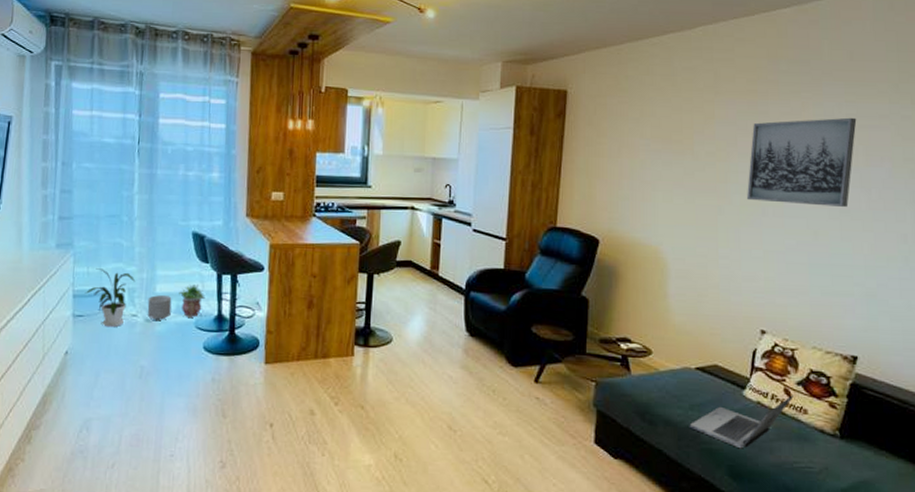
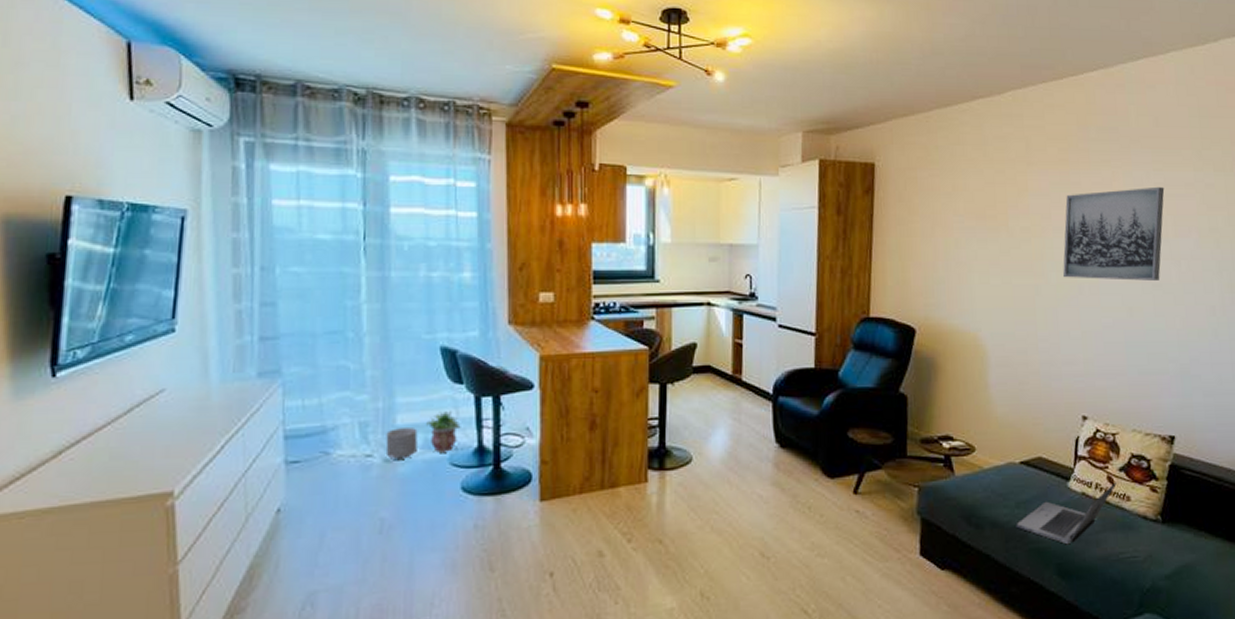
house plant: present [84,268,136,328] -> none [300,400,369,474]

